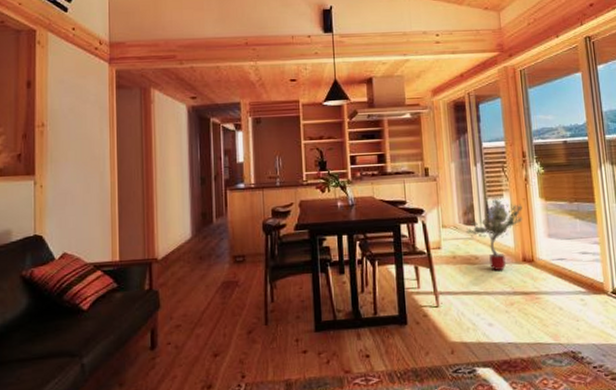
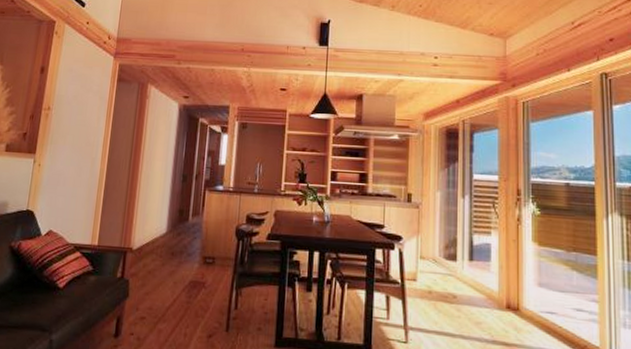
potted tree: present [465,196,523,270] -> none [445,233,511,314]

